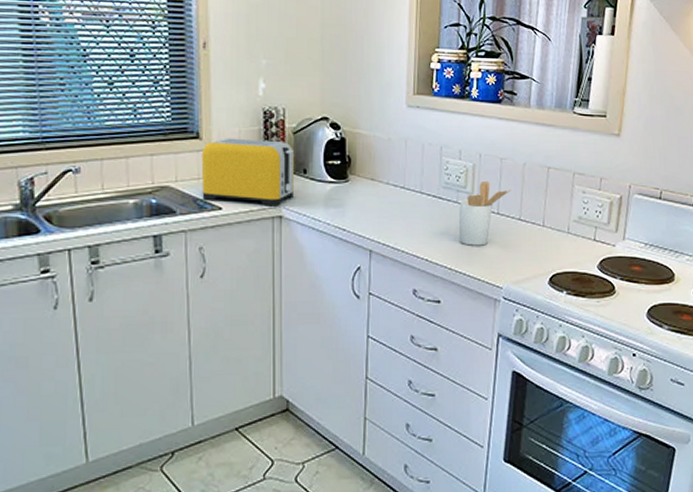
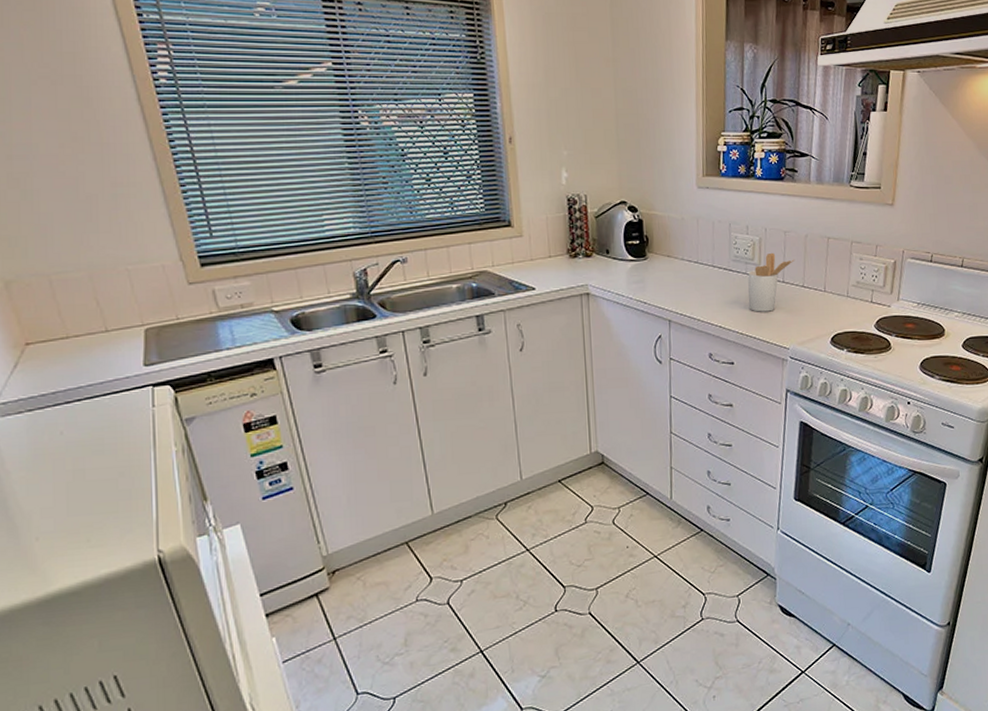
toaster: present [201,138,295,206] -> none [514,224,599,285]

